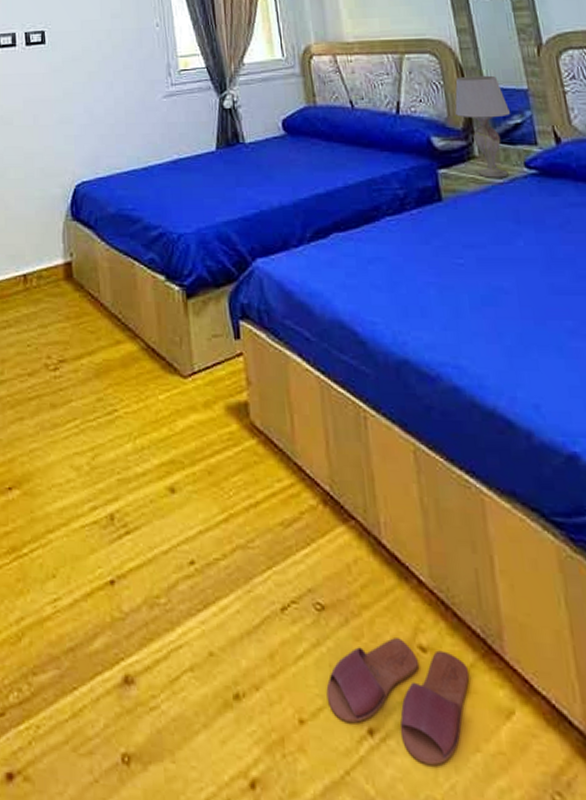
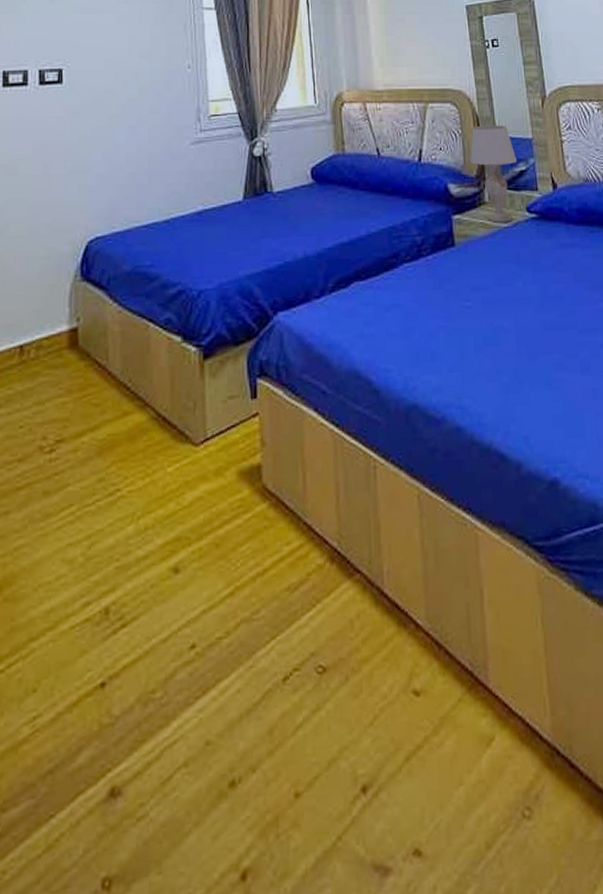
slippers: present [326,638,469,767] -> none [323,687,456,811]

